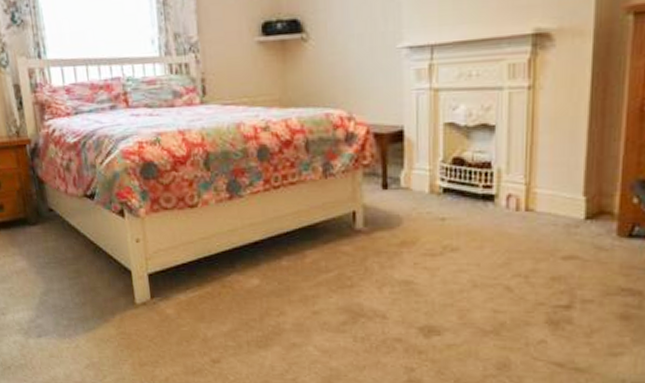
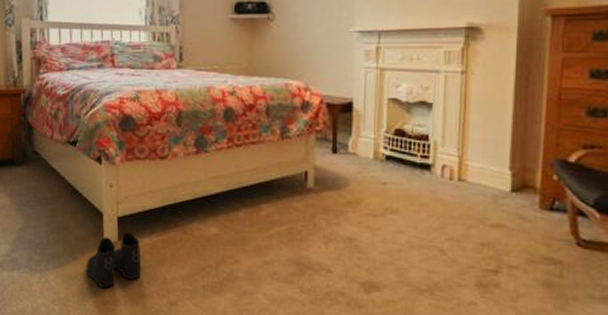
boots: none [118,289,179,350] -> present [86,232,142,289]

